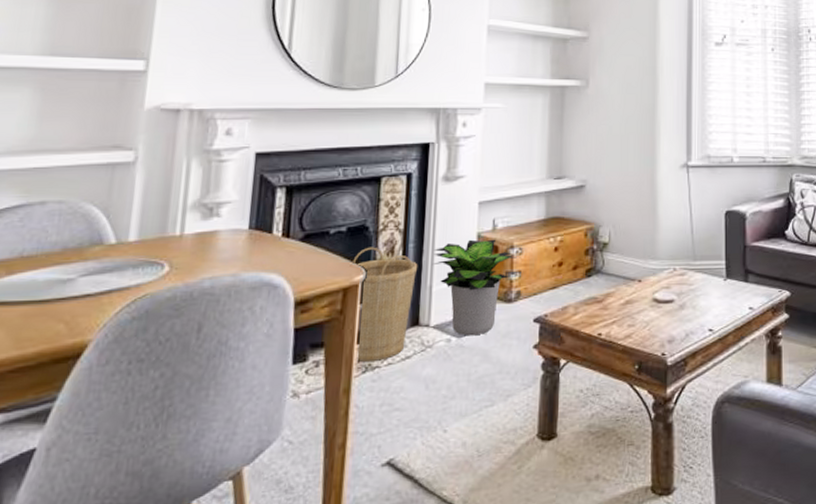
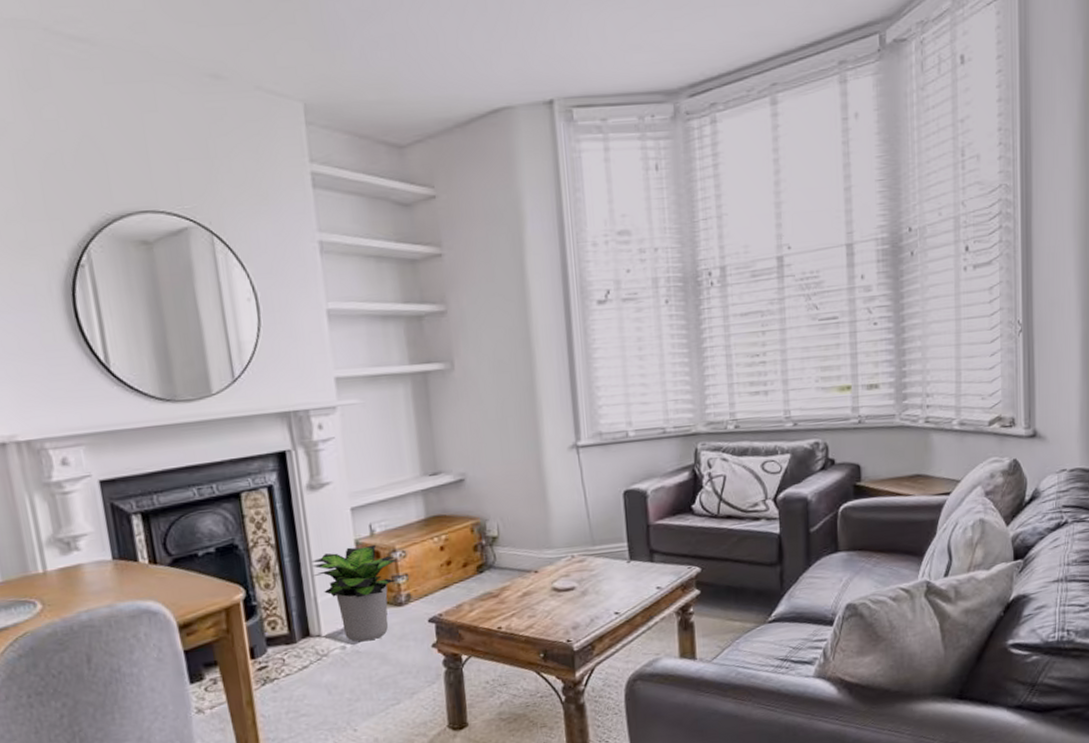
basket: present [351,247,418,362] -> none [228,564,299,676]

